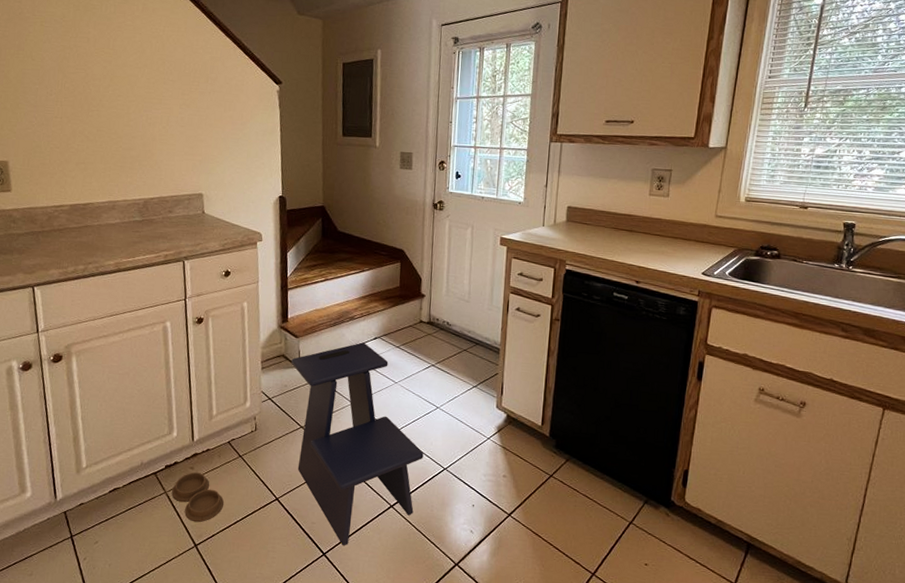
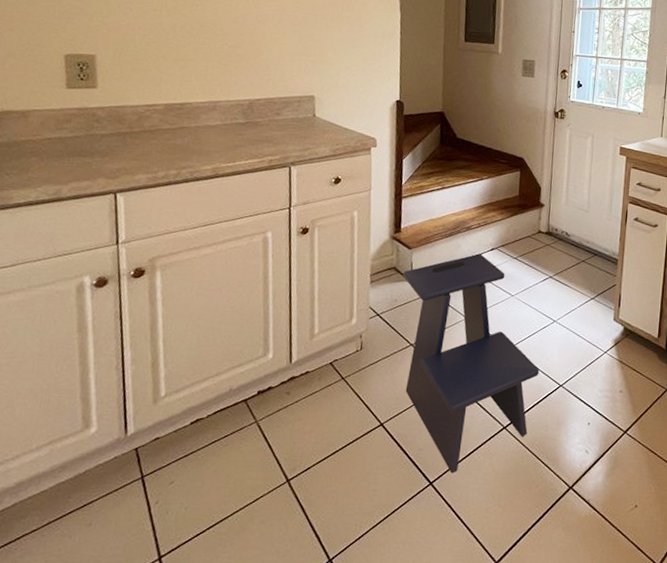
pet bowl: present [172,472,224,522] -> none [263,398,322,454]

